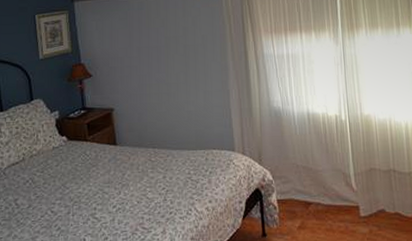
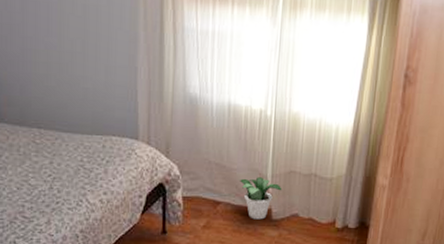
potted plant: none [325,176,366,218] -> present [239,177,282,220]

